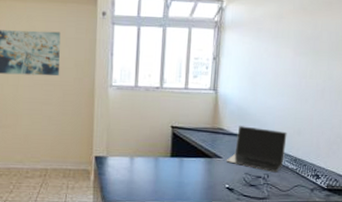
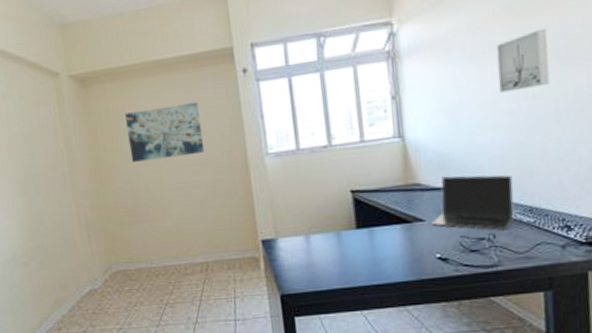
wall art: none [289,27,327,70] -> present [496,28,550,93]

